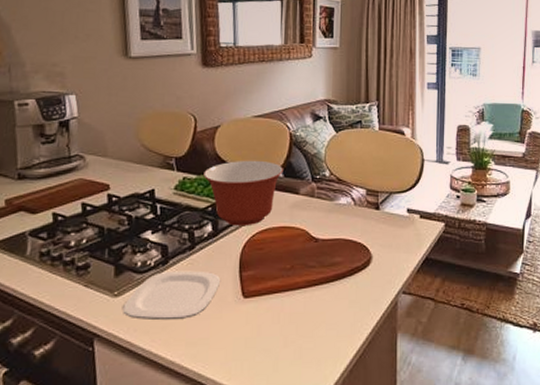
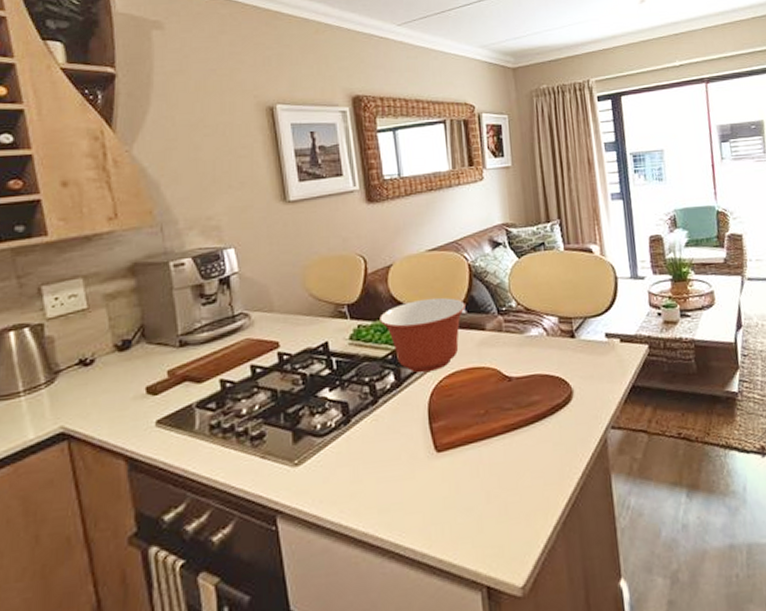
plate: present [123,270,221,321] -> none [306,427,410,489]

